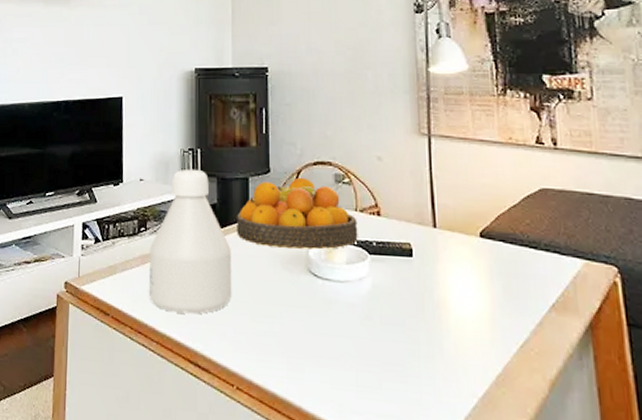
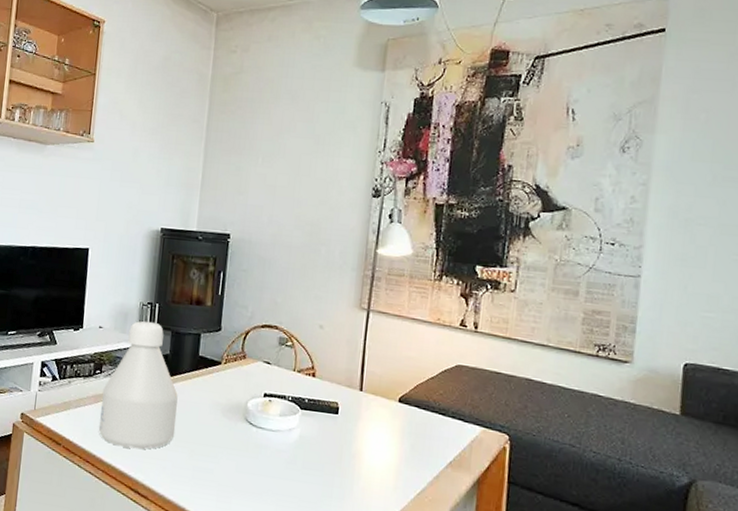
fruit bowl: present [237,177,358,250] -> none [184,337,294,402]

